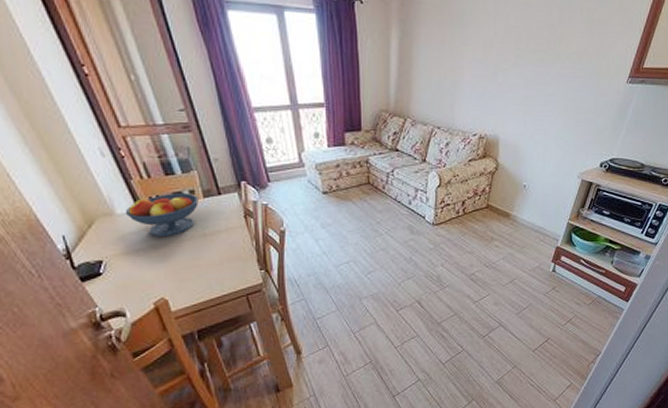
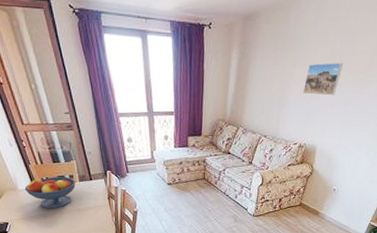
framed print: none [478,40,520,77] -> present [303,62,344,95]

